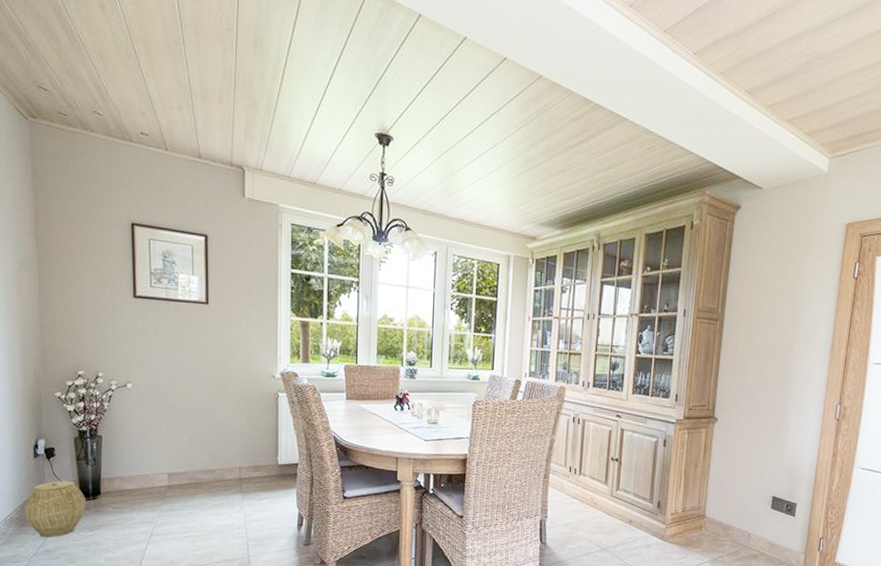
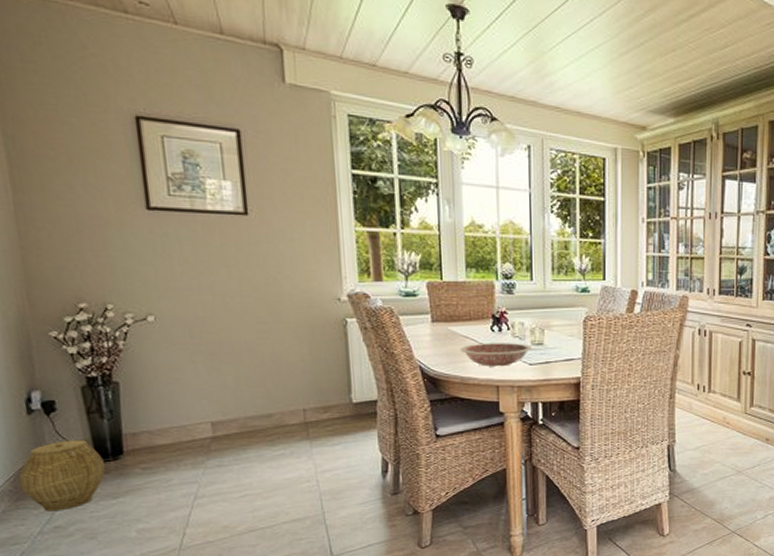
bowl: none [368,419,428,441] -> present [460,343,532,367]

